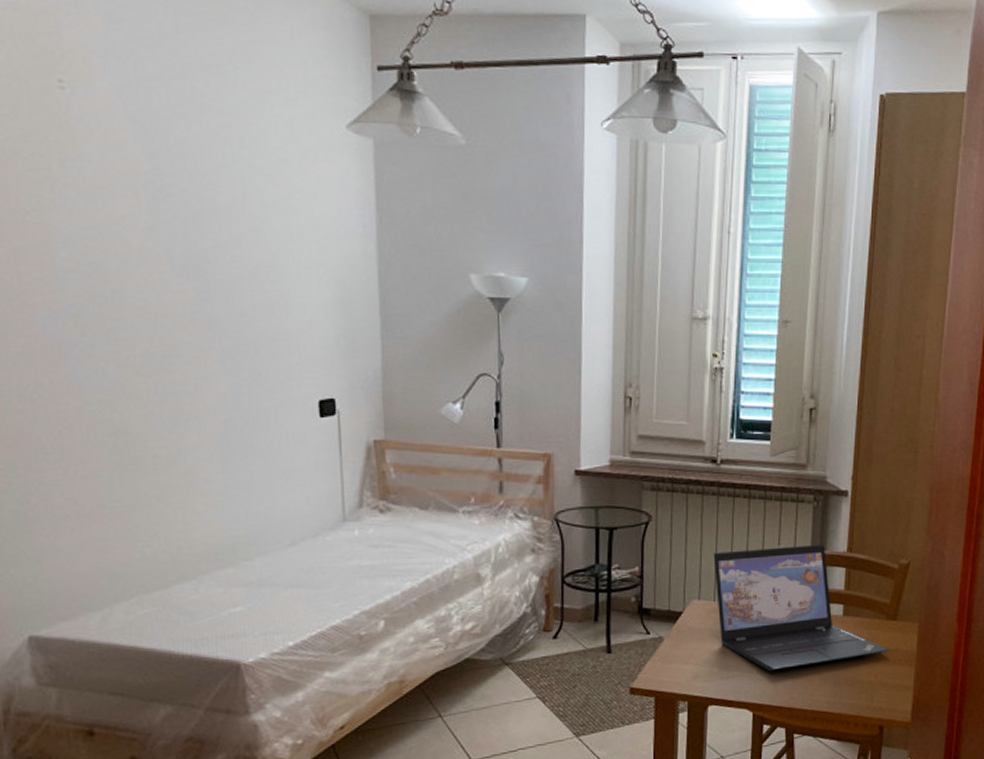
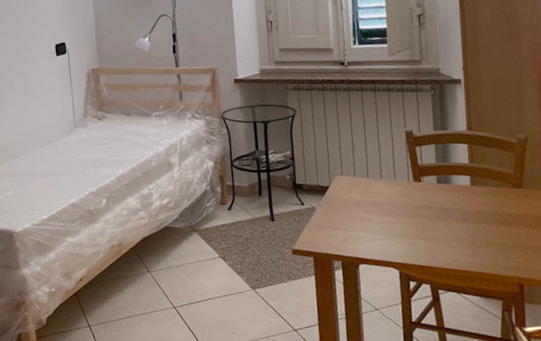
laptop: present [713,544,889,672] -> none [349,125,519,235]

